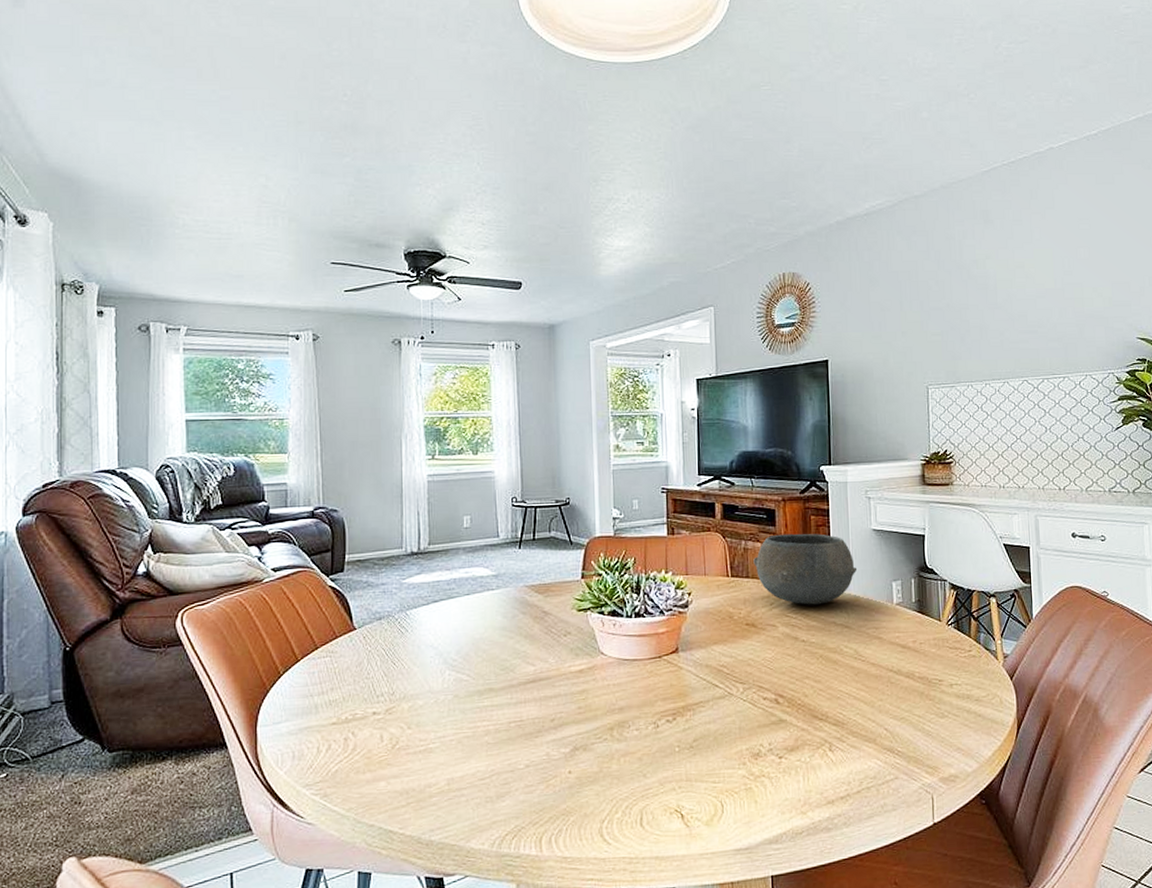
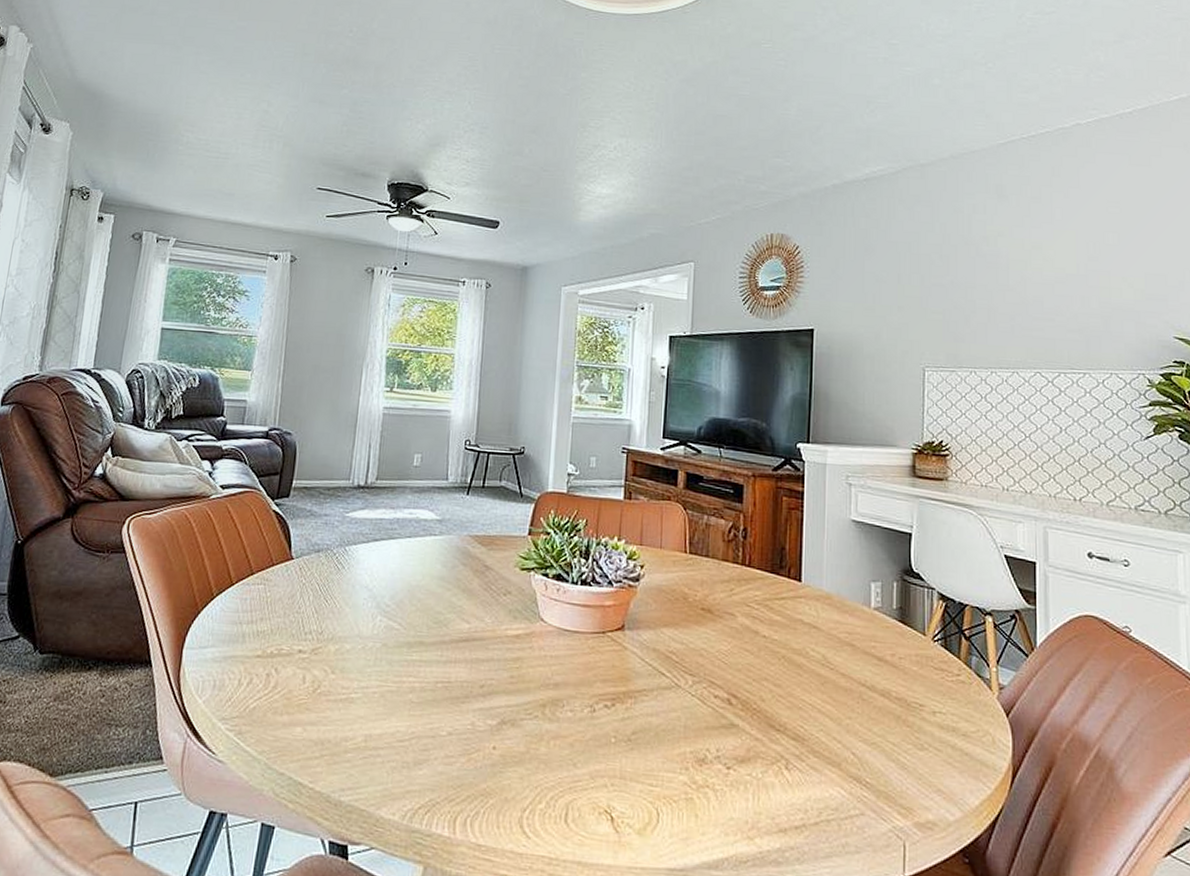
bowl: present [753,533,858,605] -> none [715,512,832,598]

